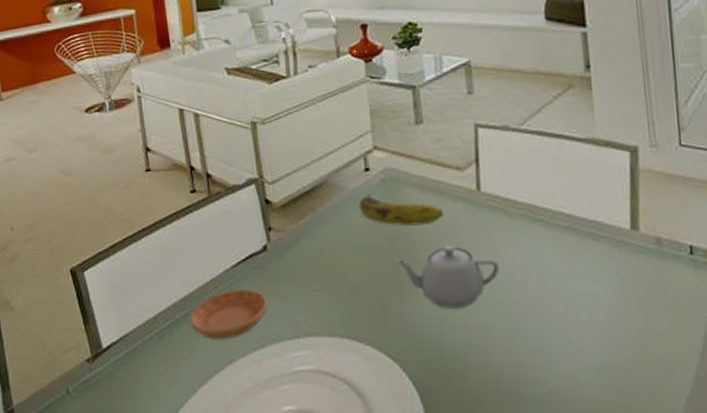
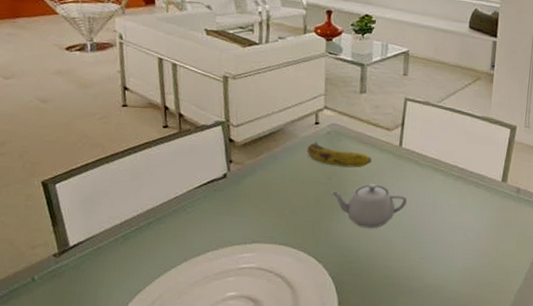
saucer: present [190,289,267,340] -> none [153,206,222,243]

